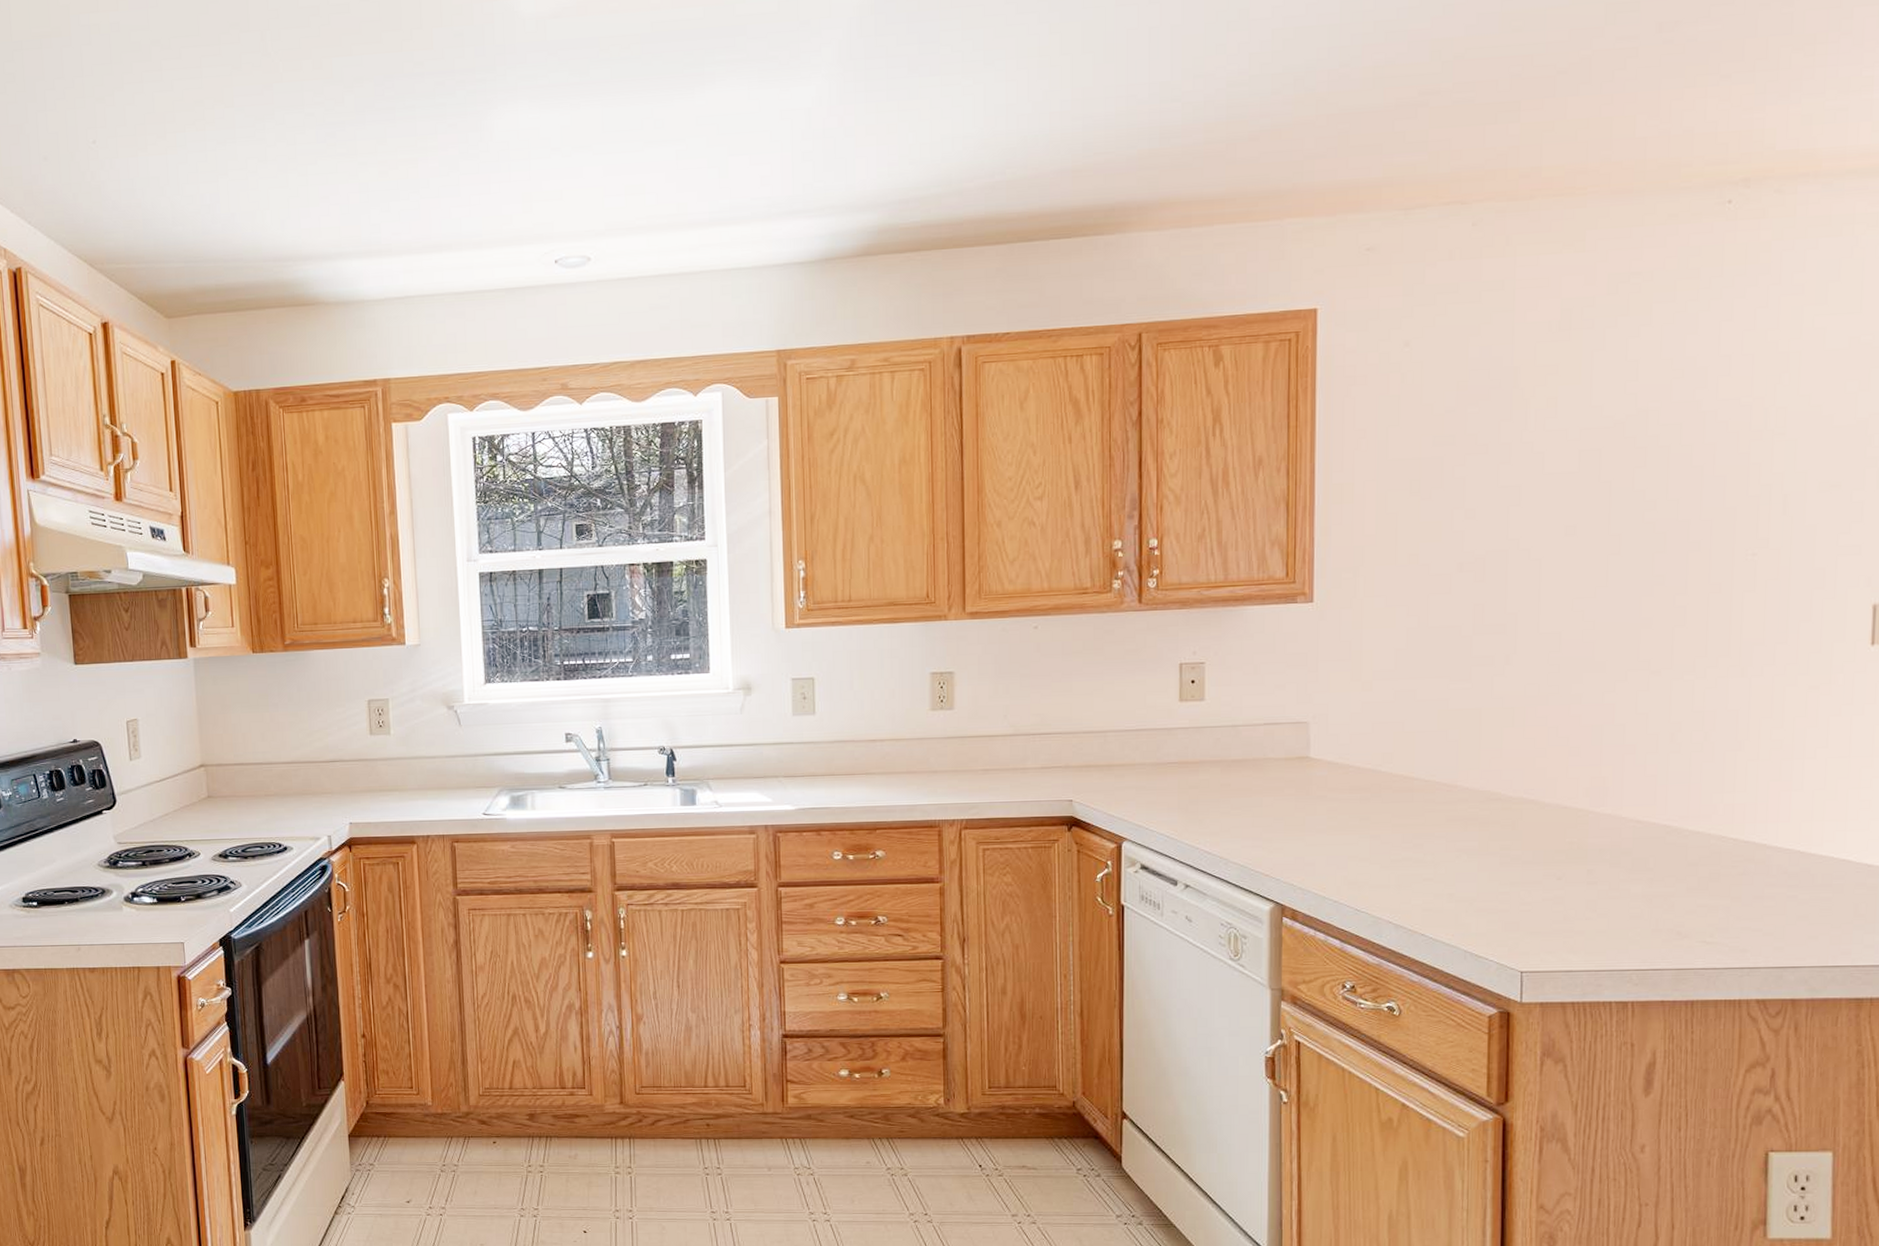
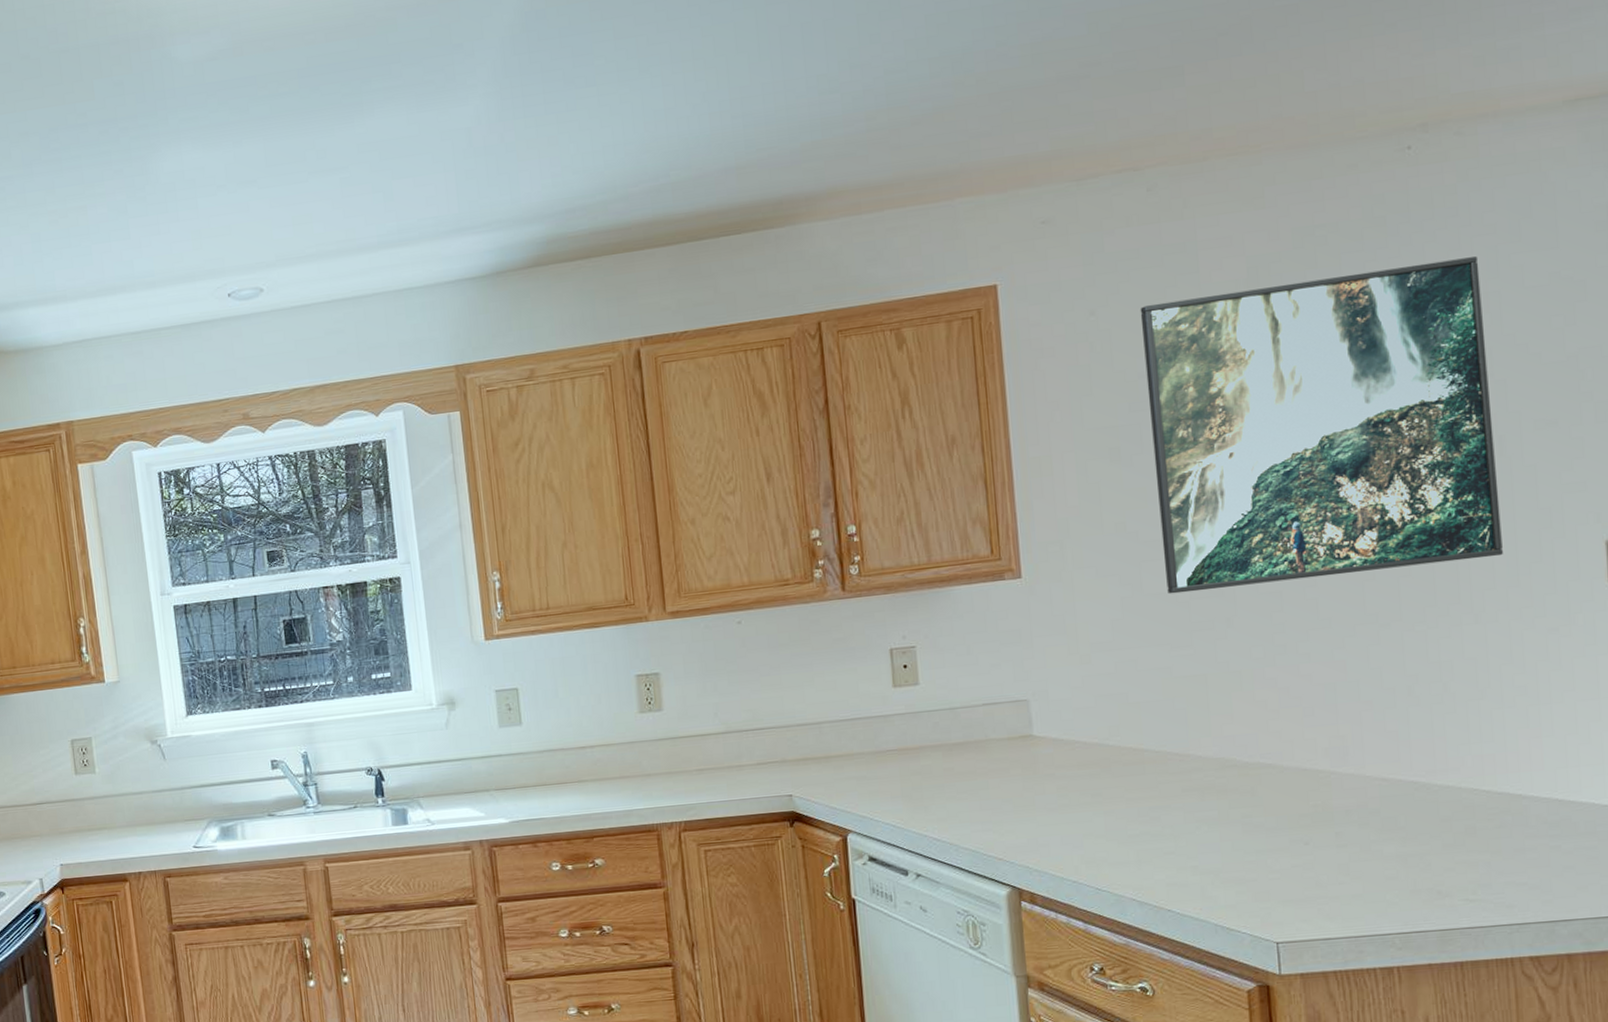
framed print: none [1451,316,1784,628] -> present [1140,256,1503,594]

